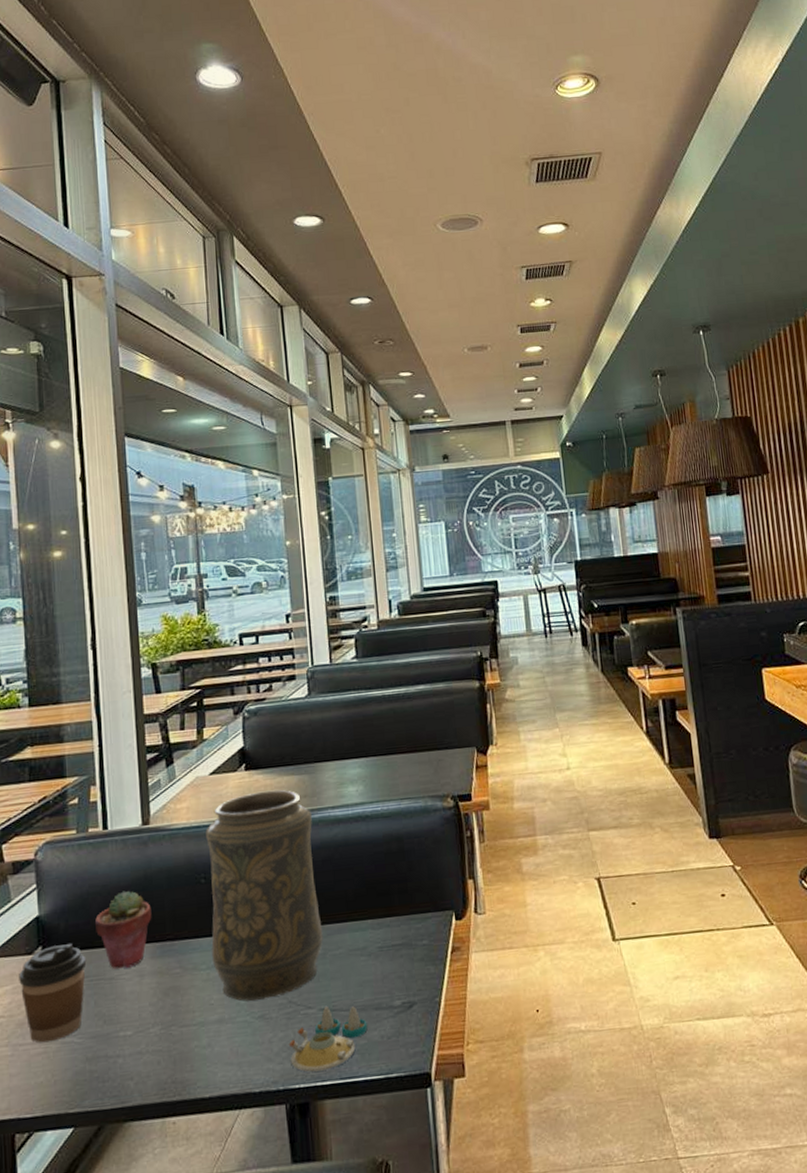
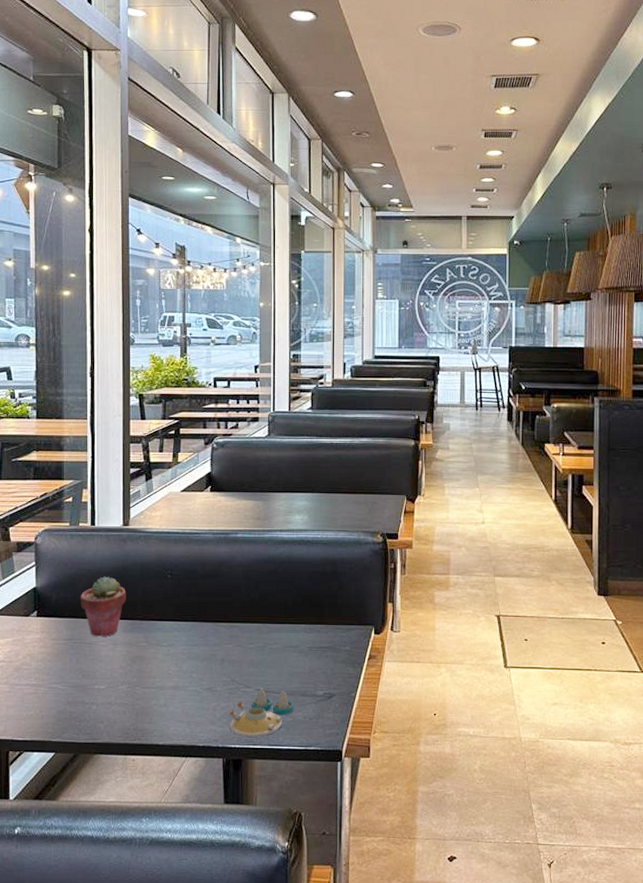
coffee cup: present [19,943,87,1043] -> none [18,611,72,686]
decorative vase: present [206,790,323,1001] -> none [173,510,264,675]

